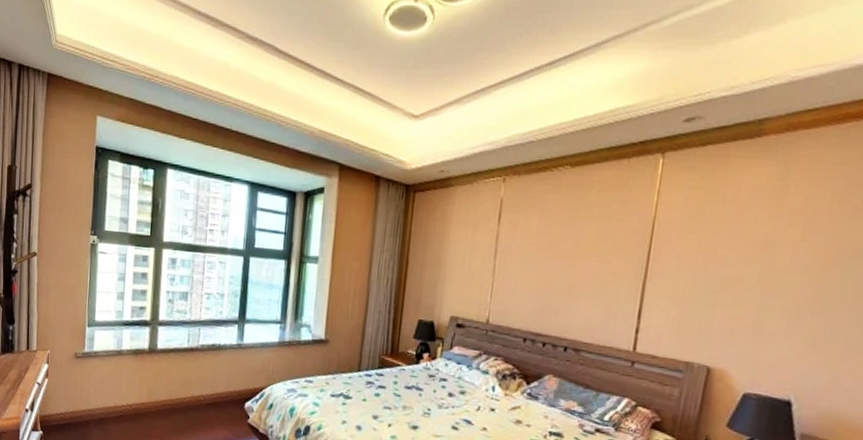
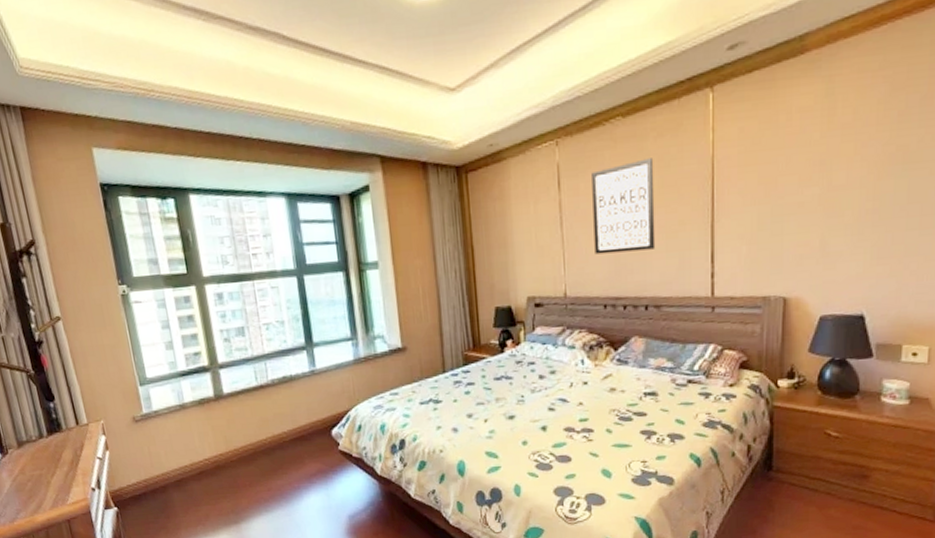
wall art: none [523,208,595,295] -> present [592,158,656,255]

